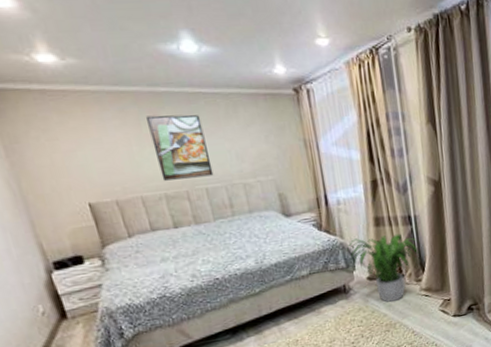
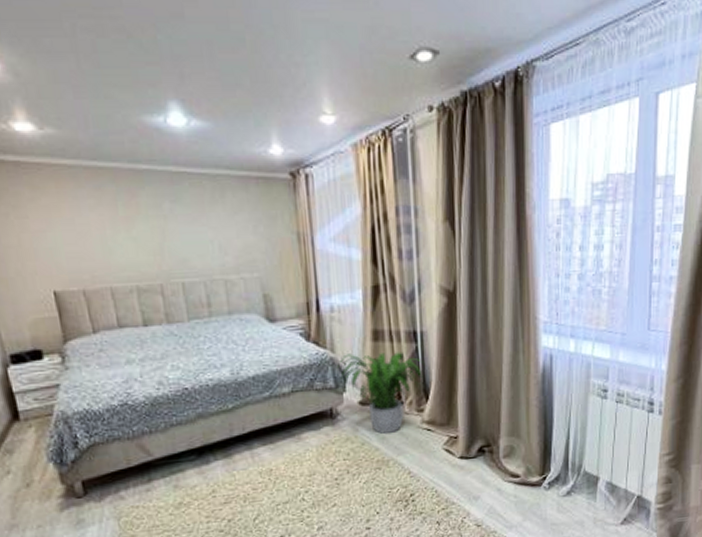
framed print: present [146,114,214,181] -> none [124,196,192,271]

